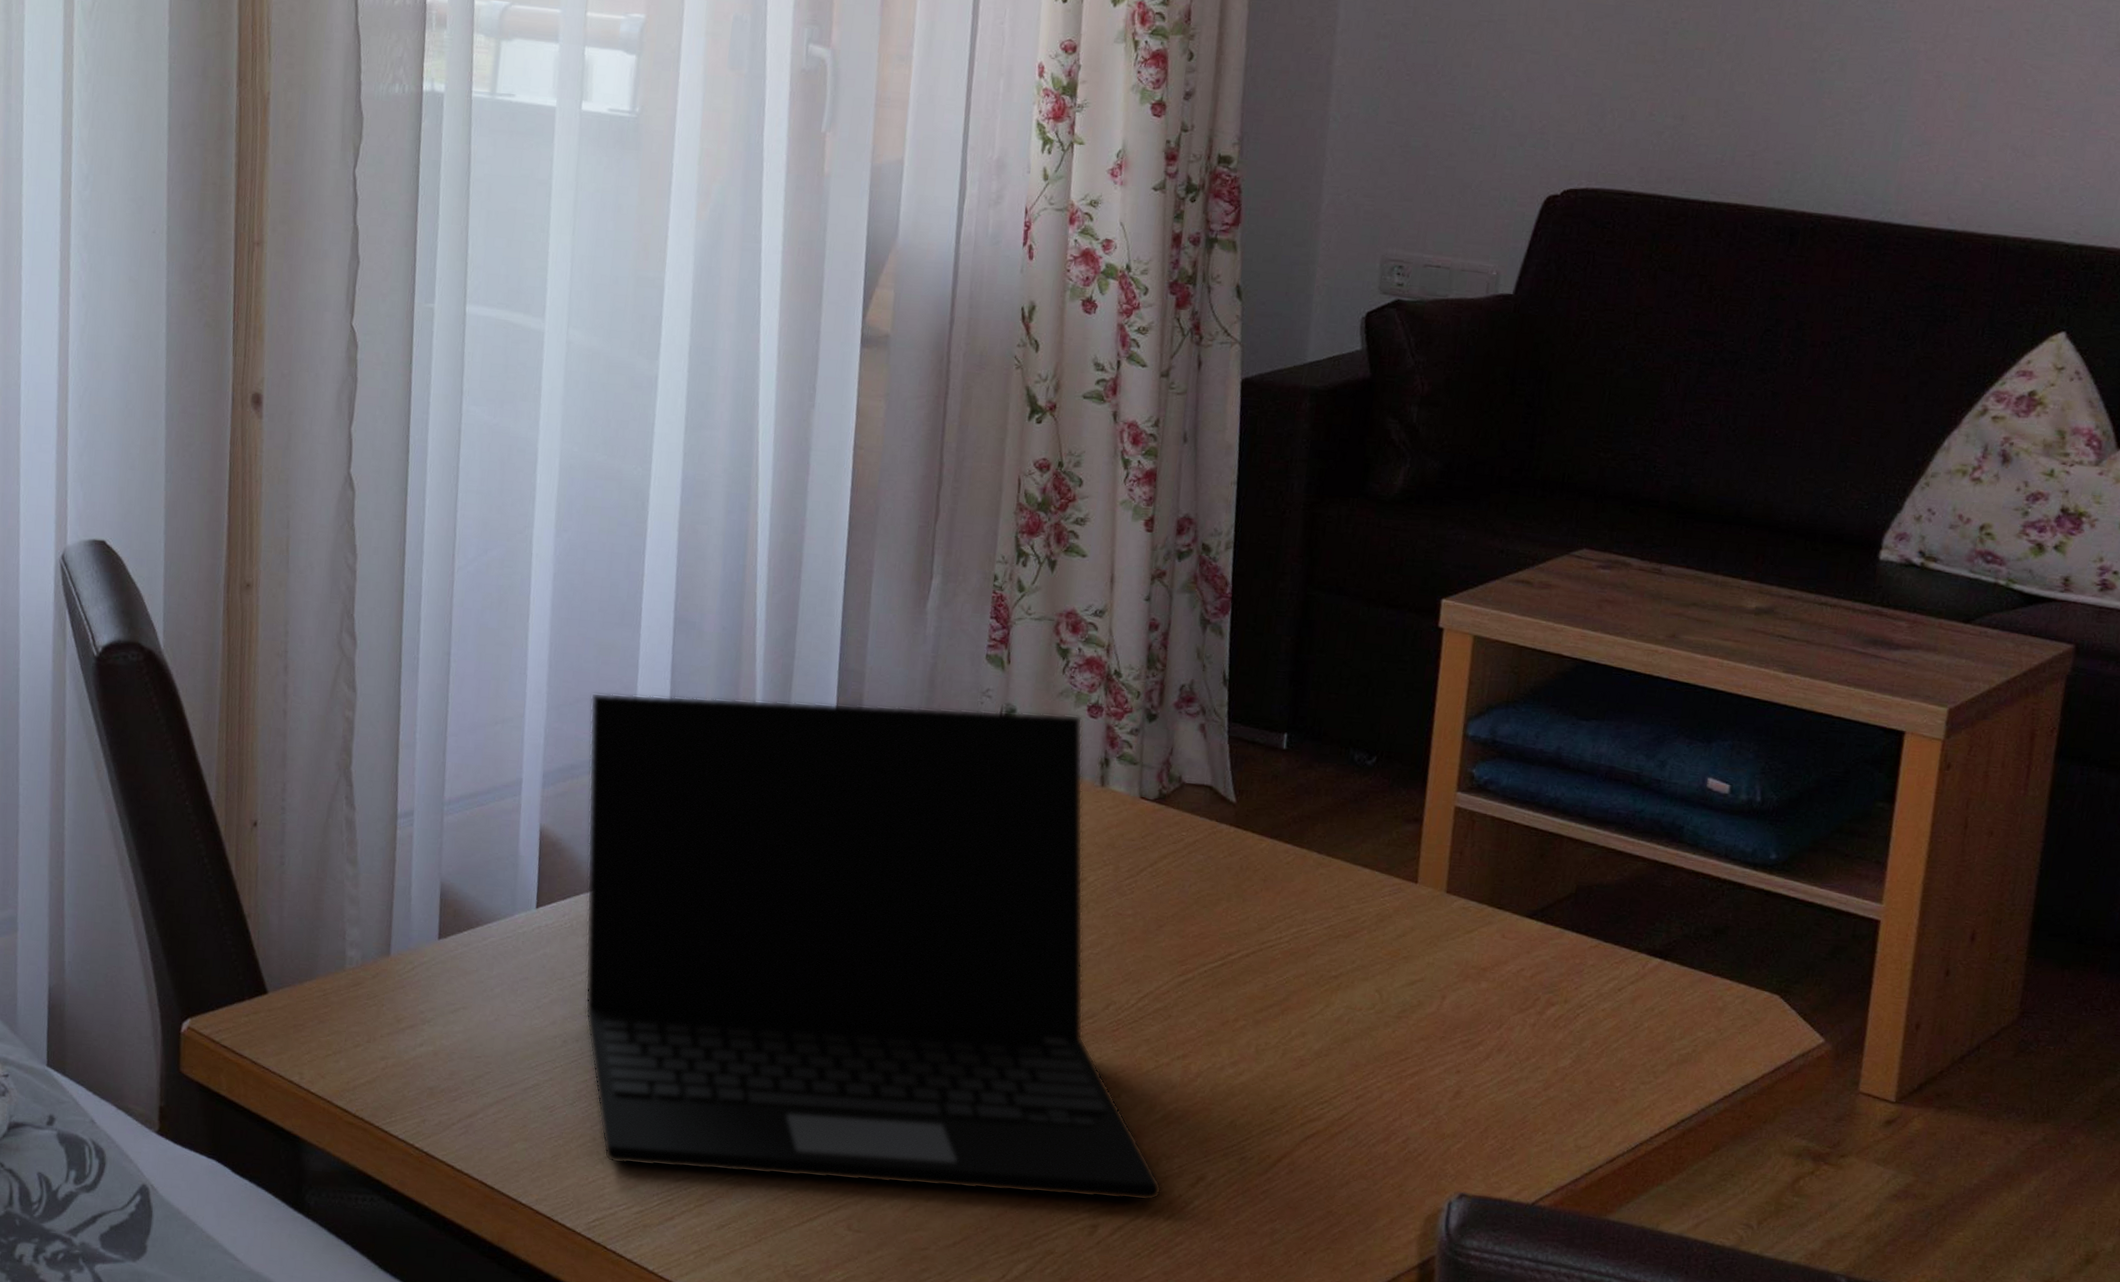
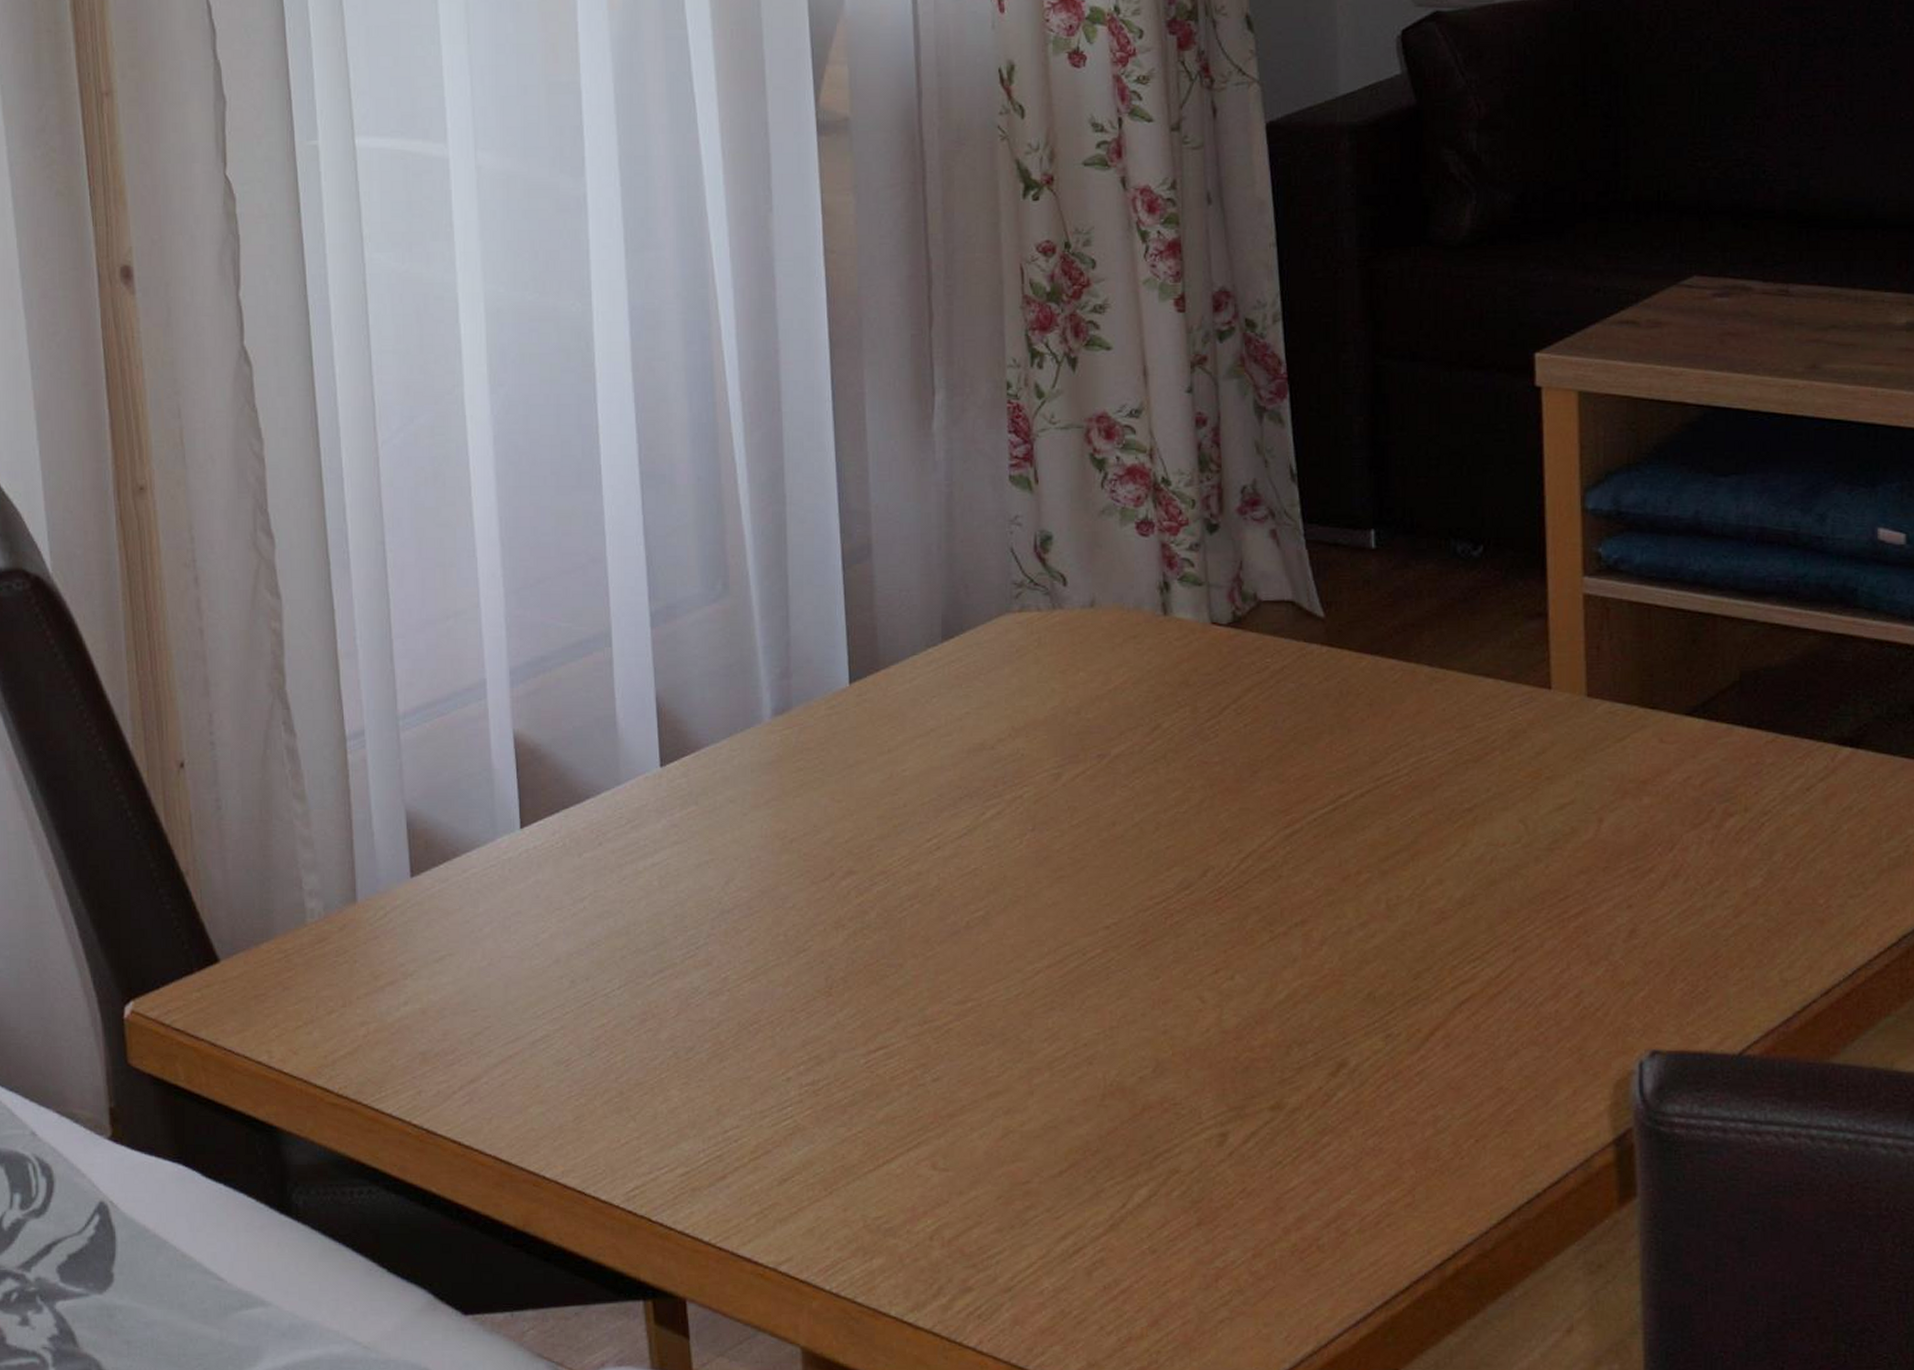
laptop: present [585,692,1162,1202] -> none [553,535,1298,1119]

